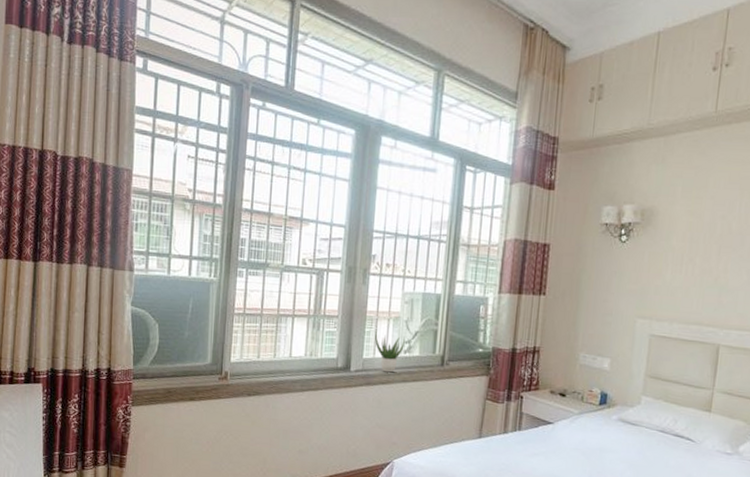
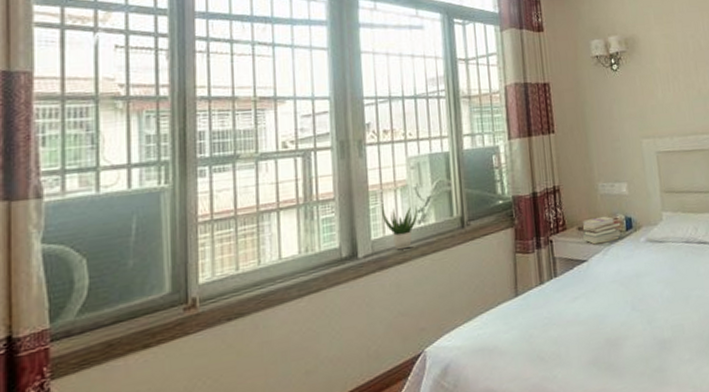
books: none [552,385,595,412] -> present [582,216,621,245]

